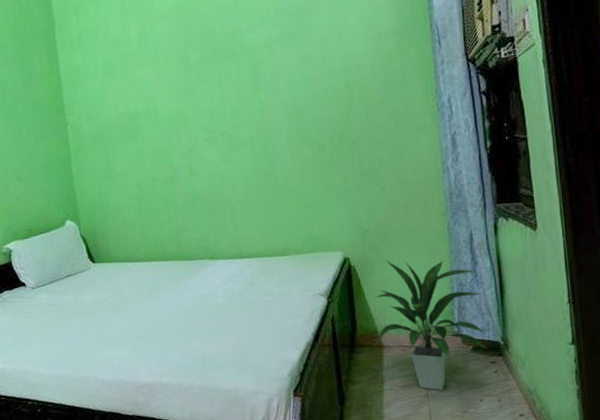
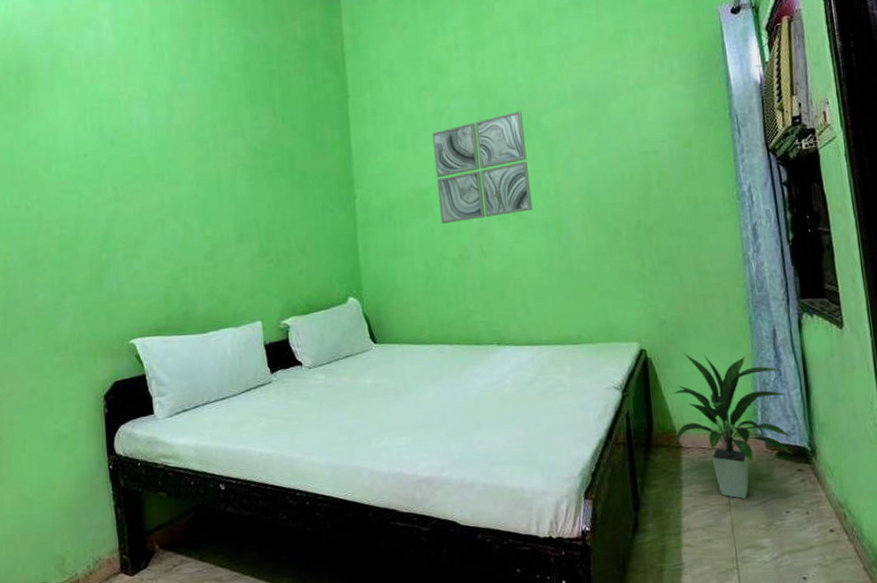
wall art: none [138,31,239,147] -> present [432,110,533,225]

